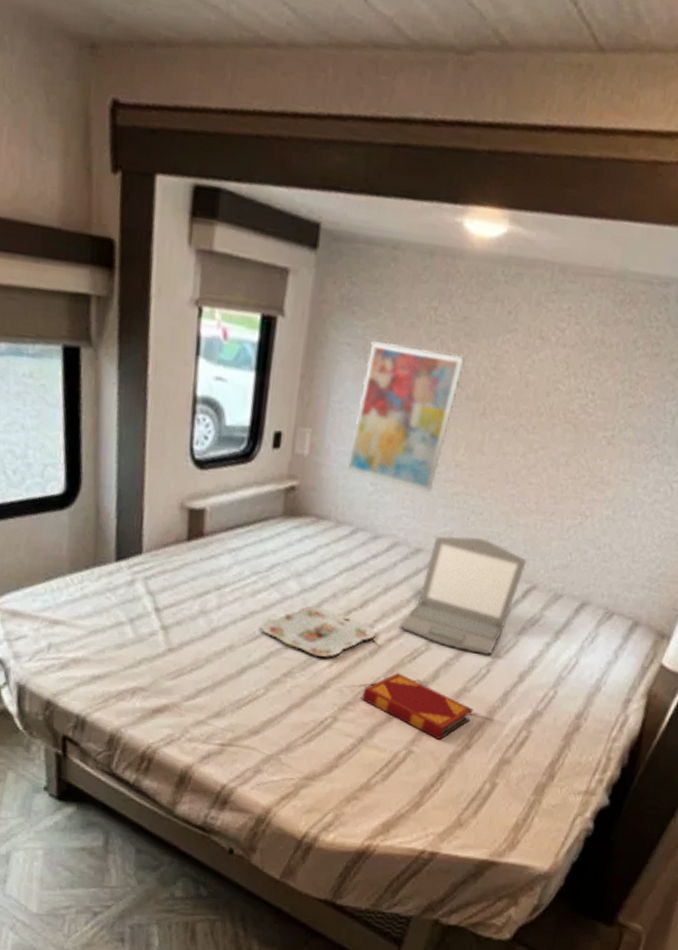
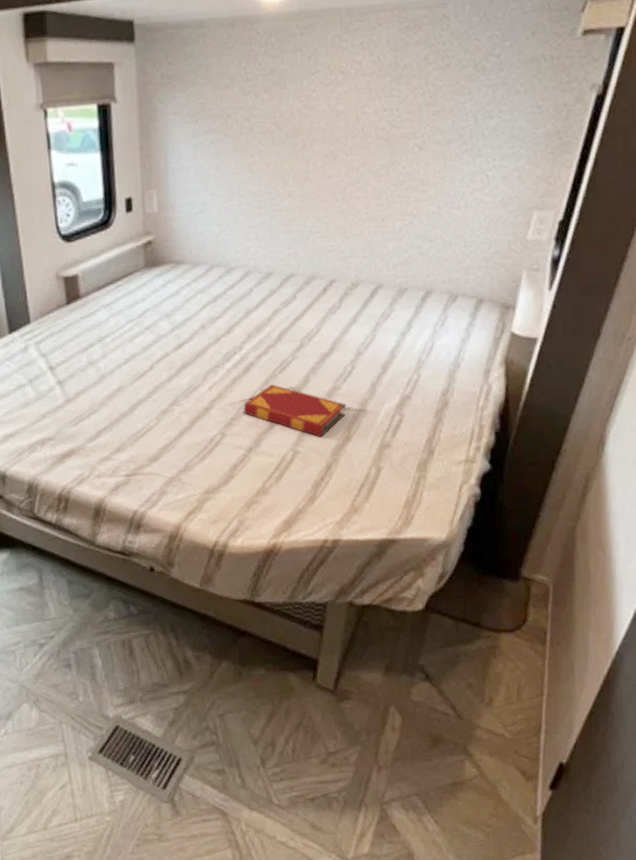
serving tray: present [260,606,376,657] -> none [143,339,245,384]
wall art: present [347,341,465,493] -> none [193,102,279,223]
laptop: present [400,535,527,655] -> none [265,253,369,355]

